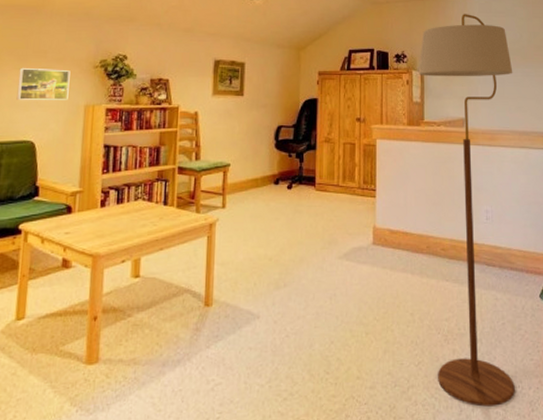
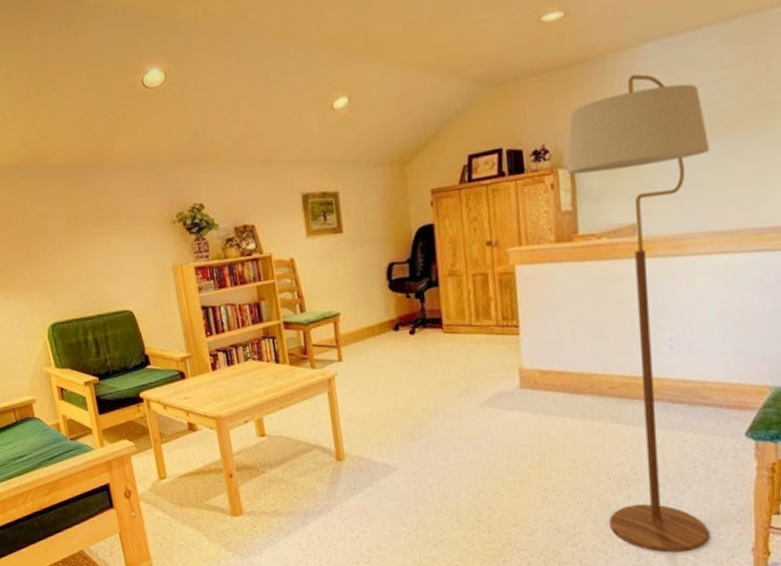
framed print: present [16,68,71,100] -> none [98,230,154,269]

